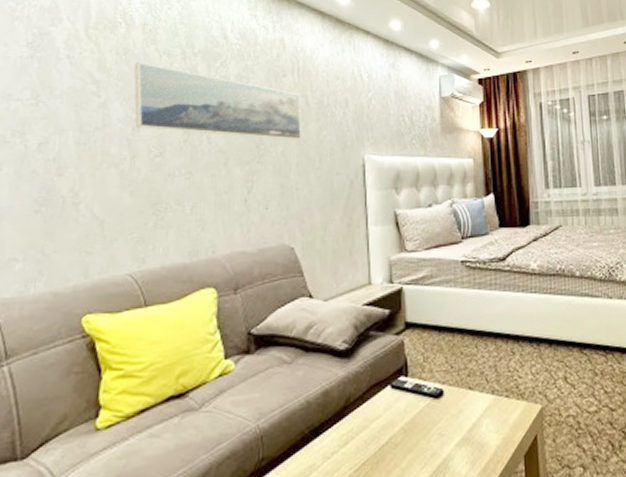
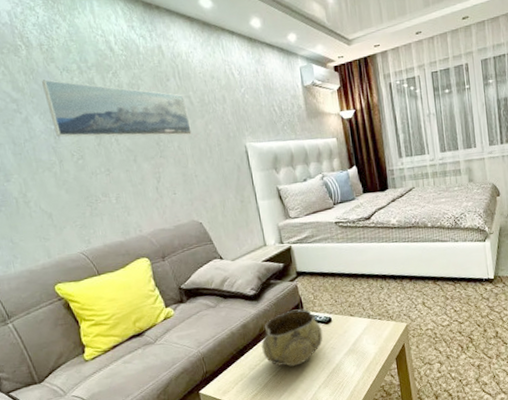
decorative bowl: none [345,374,430,458] -> present [261,309,323,367]

